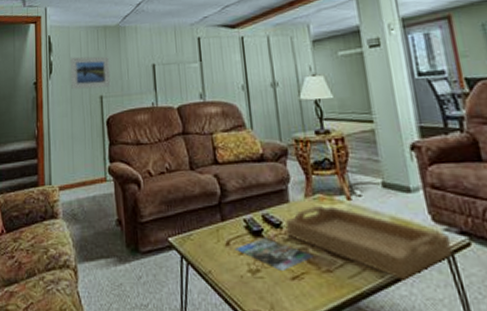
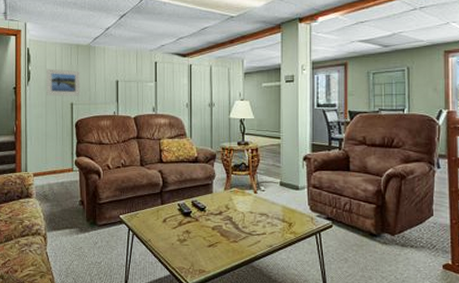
magazine: present [235,237,314,272] -> none [170,217,226,242]
serving tray: present [286,206,452,280] -> none [209,197,319,249]

